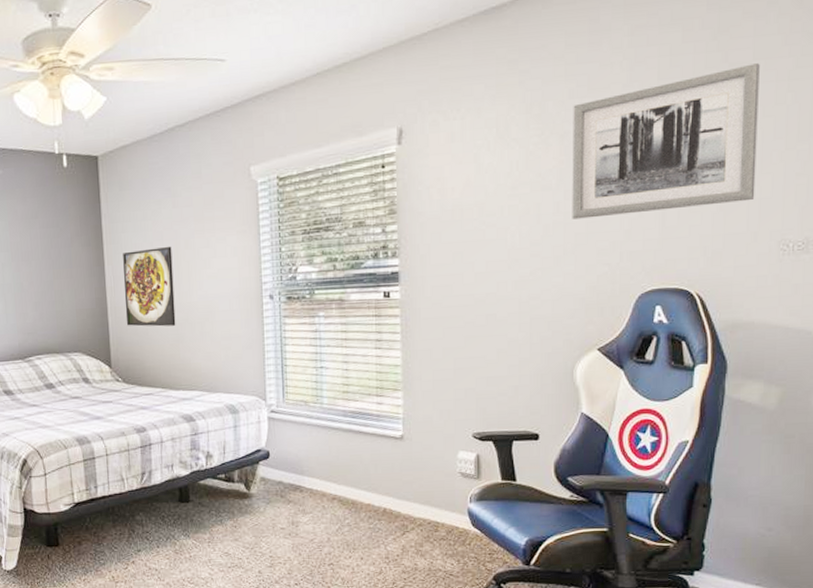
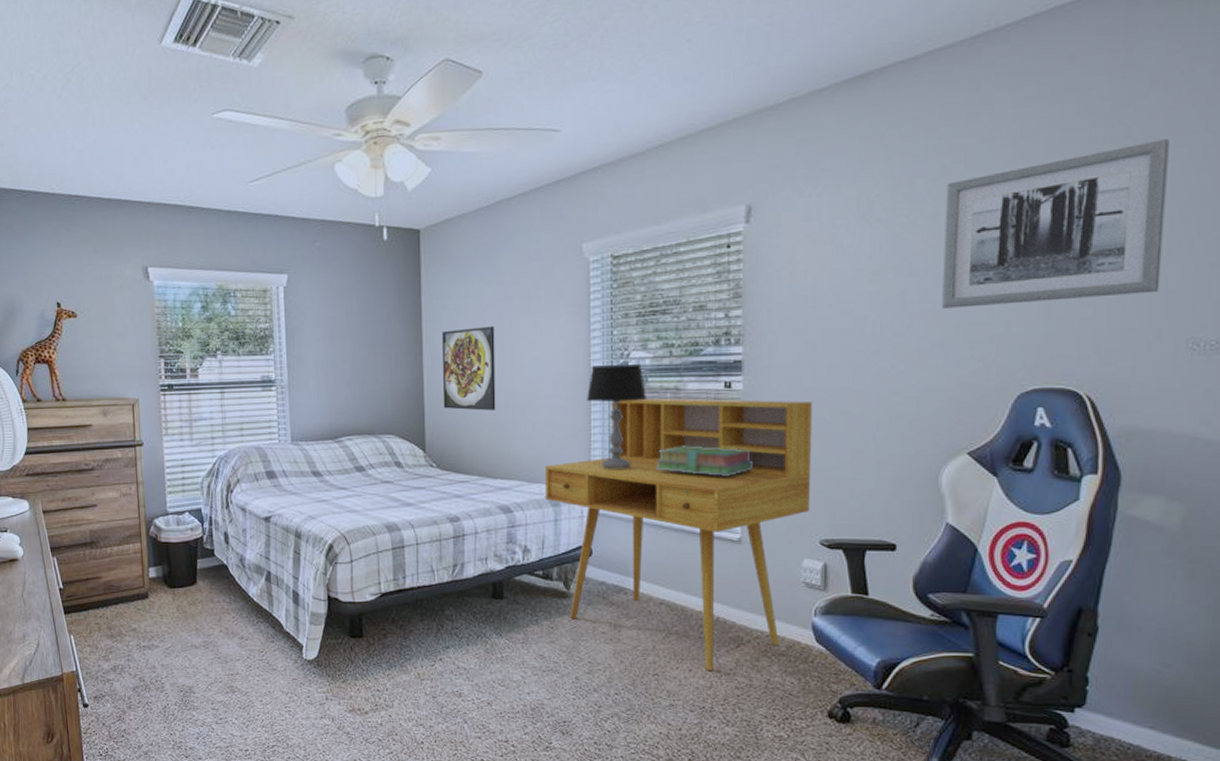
desk: none [224,307,463,558] -> present [545,398,813,671]
table lamp: none [259,278,315,378] -> present [587,364,648,470]
stack of books: none [325,352,412,379] -> present [656,446,754,476]

